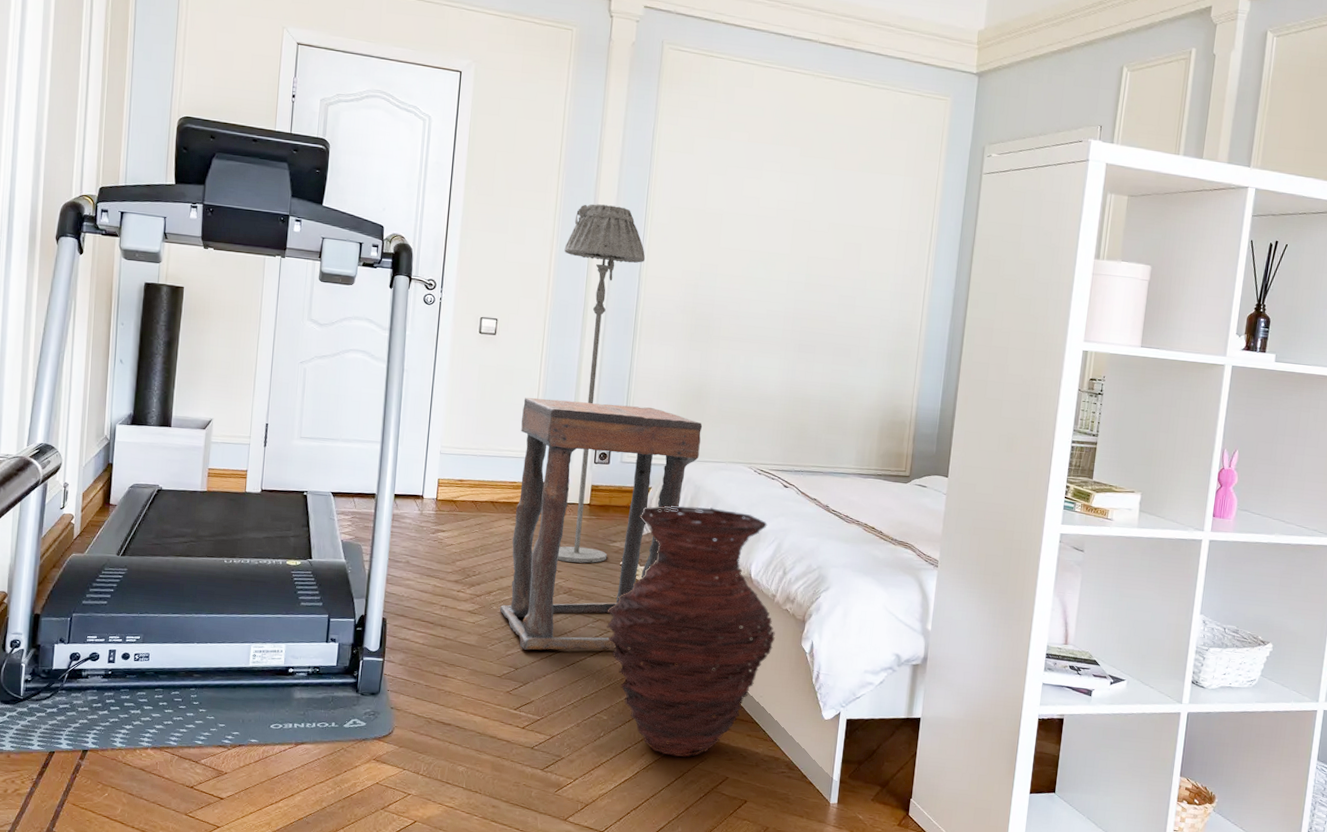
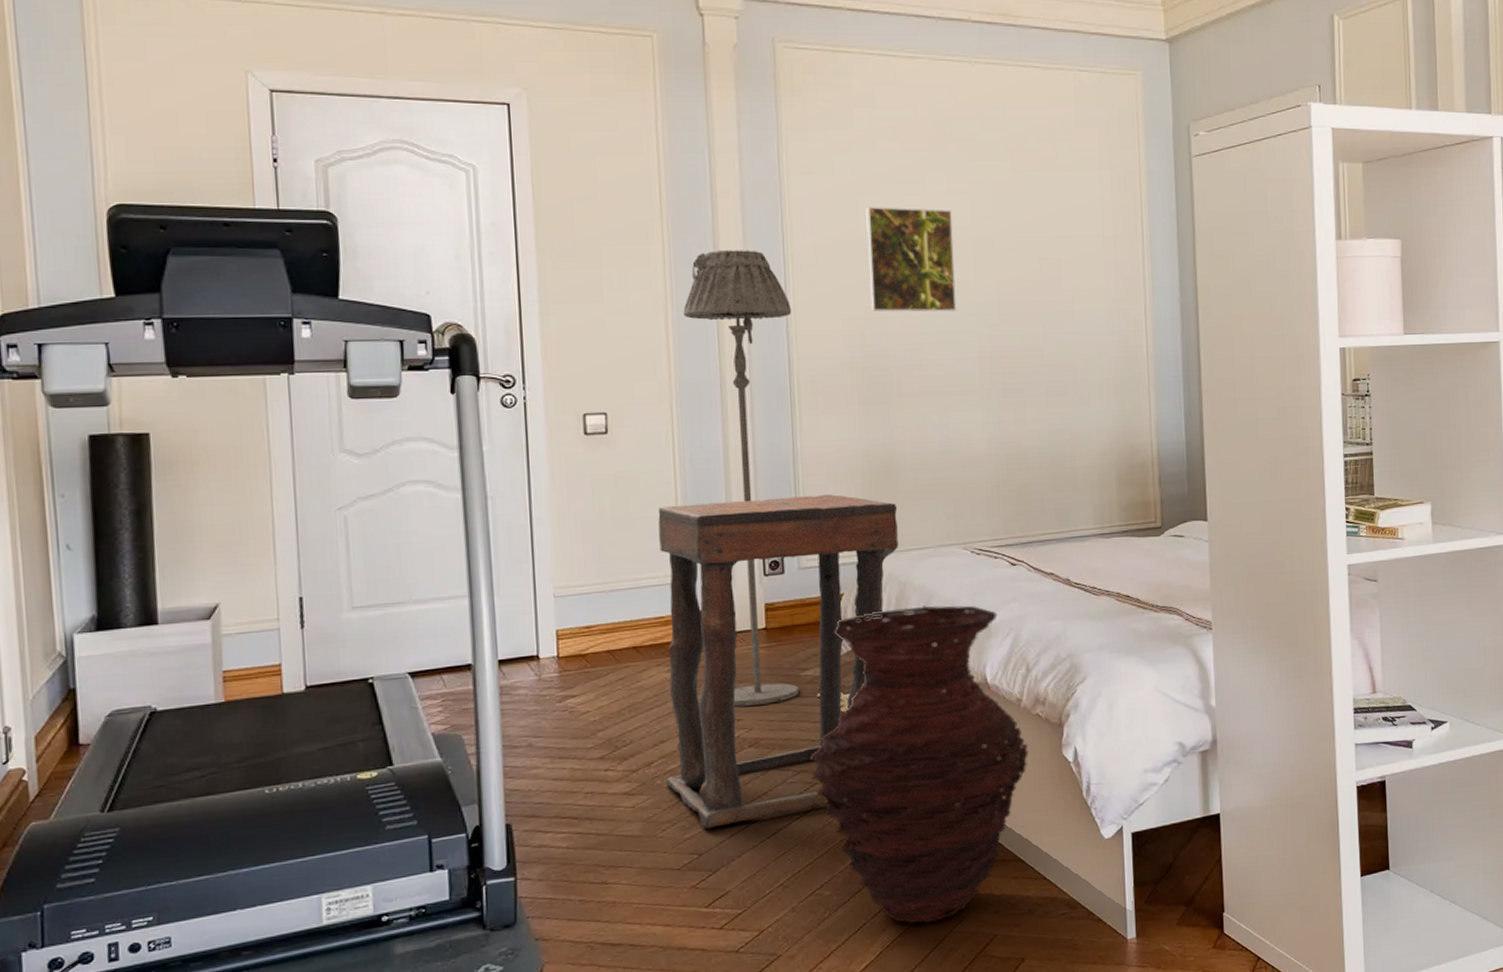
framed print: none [706,184,780,277] -> present [865,207,957,312]

